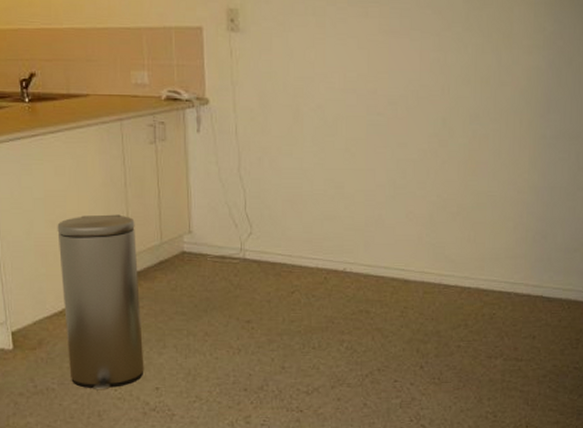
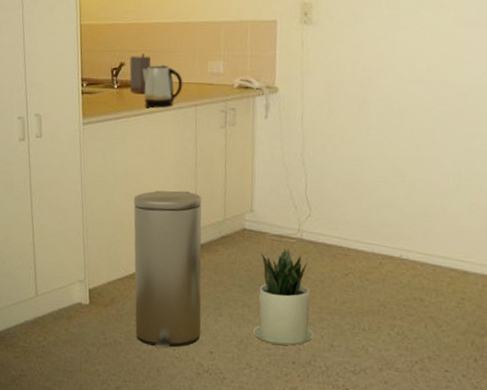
soap dispenser: none [41,63,67,109] -> present [129,54,151,95]
kettle: none [57,74,105,124] -> present [142,64,183,109]
planter: none [201,269,264,372] -> present [253,248,314,346]

